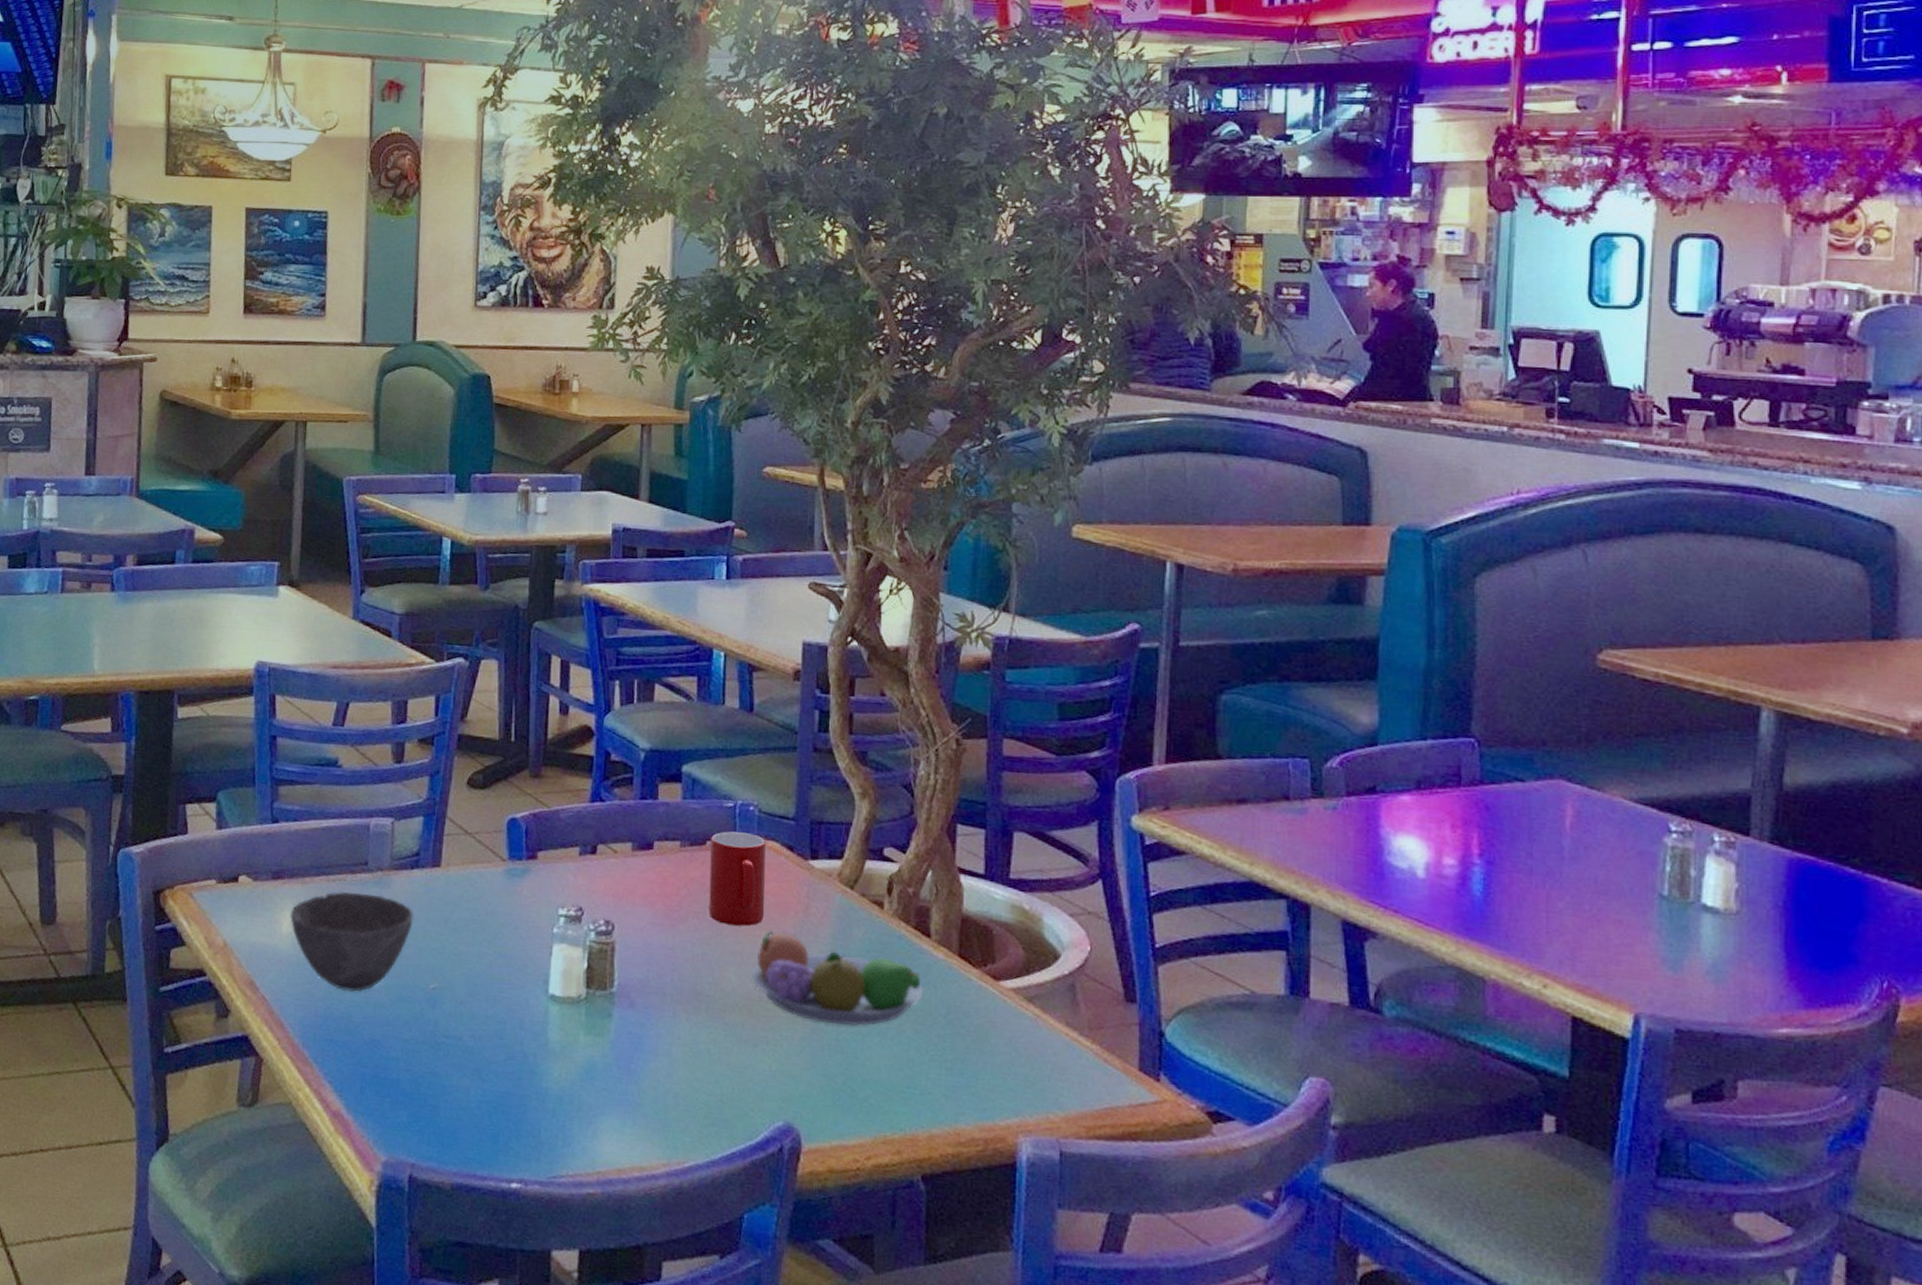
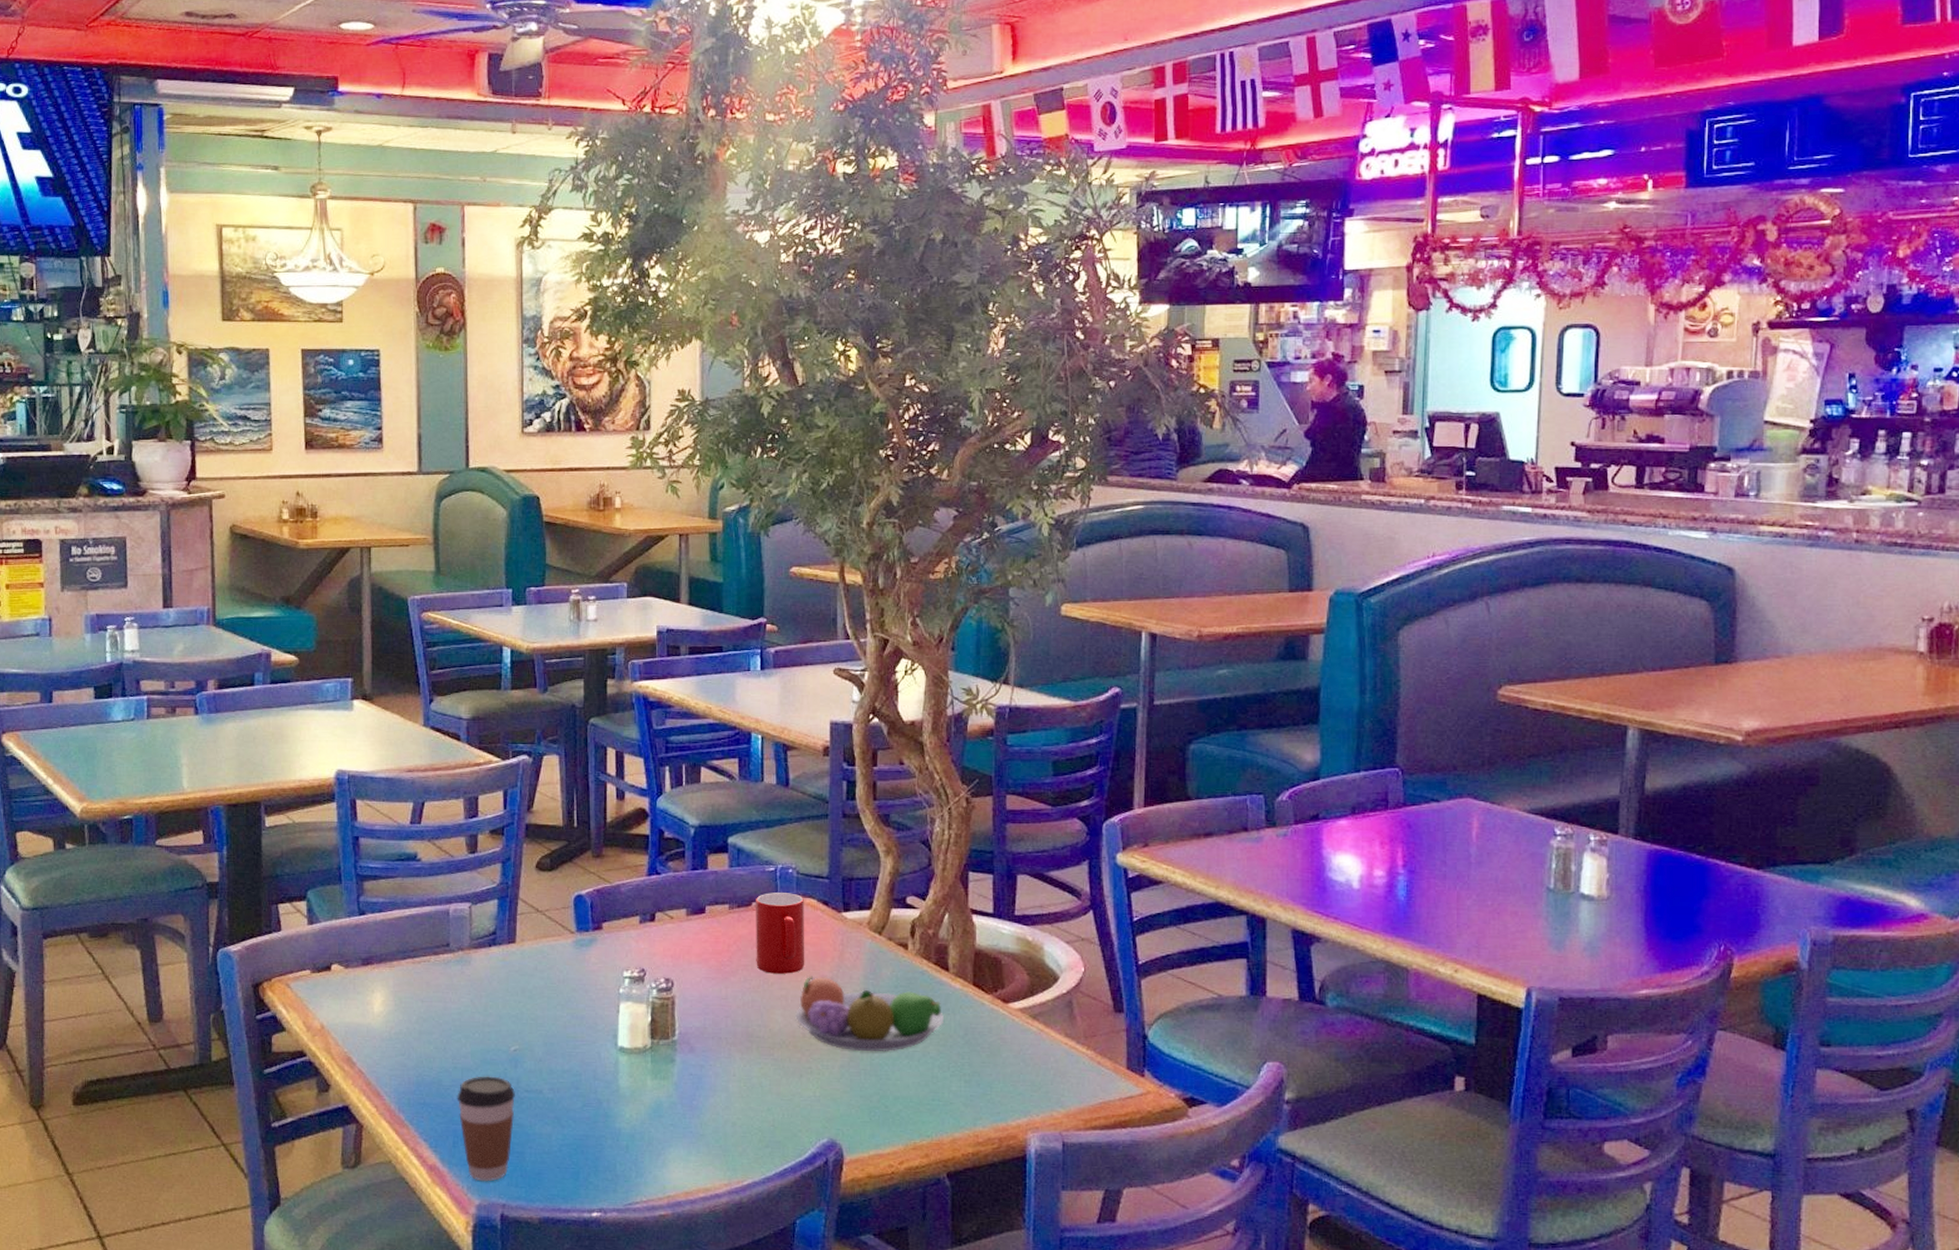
bowl: present [290,891,414,992] -> none [381,971,493,1059]
coffee cup: none [367,1014,432,1136] -> present [457,1076,515,1182]

